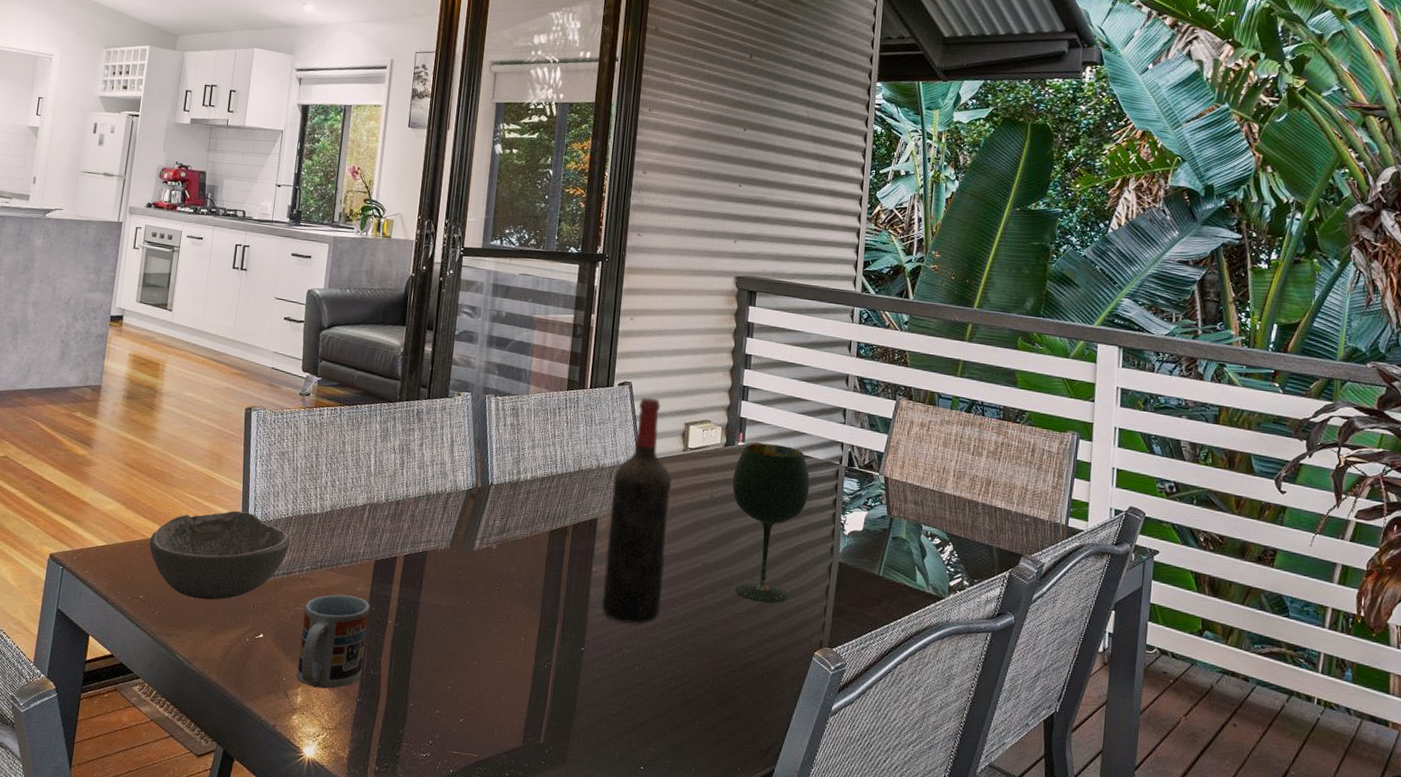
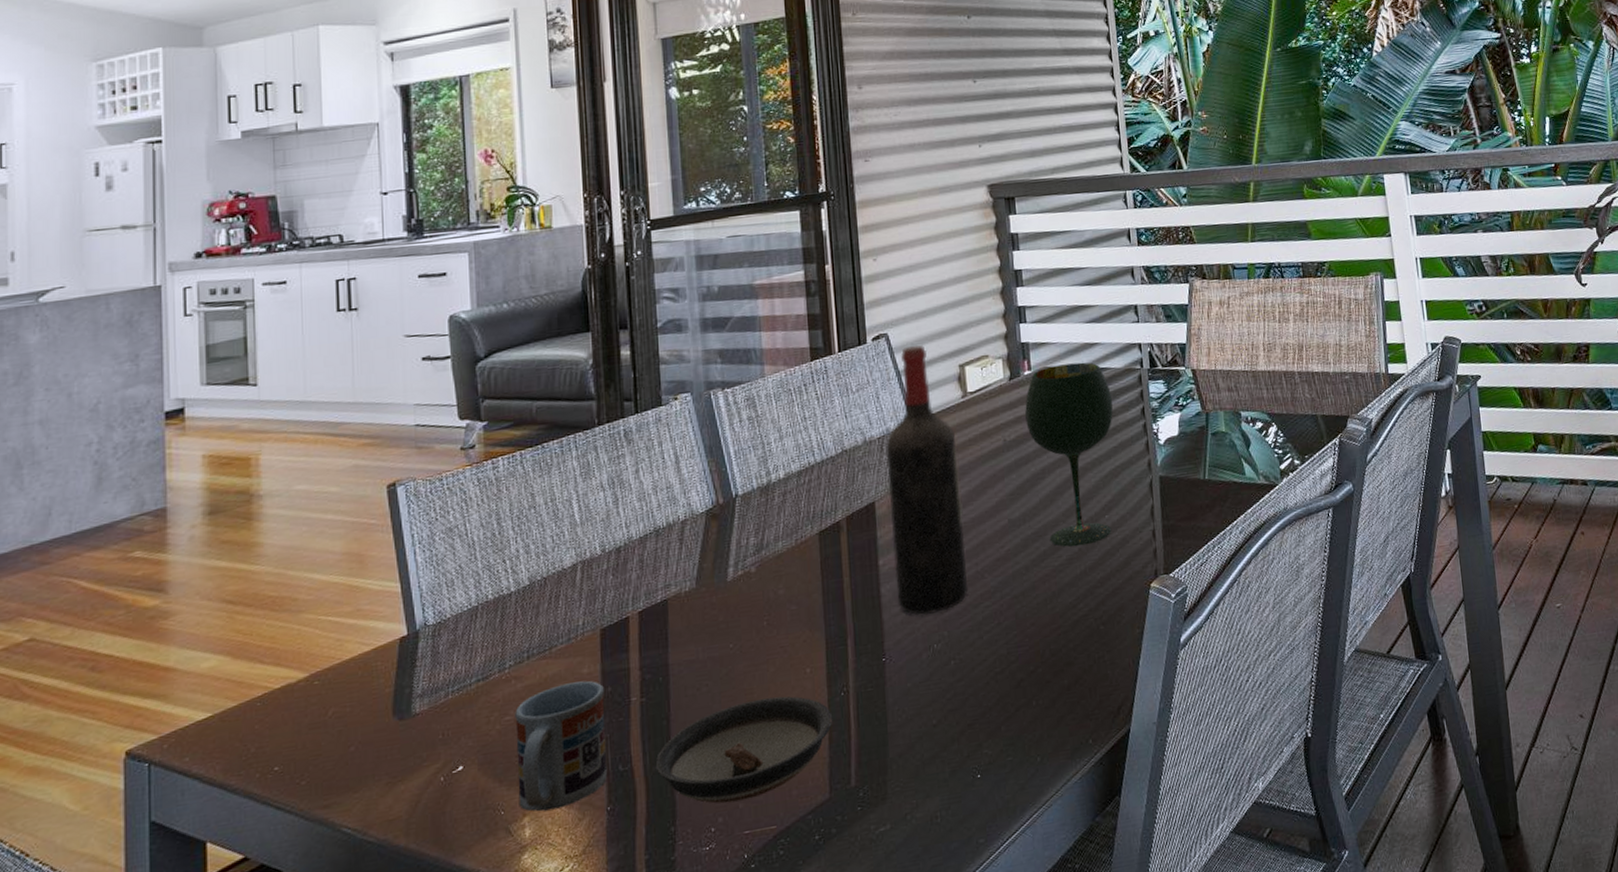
bowl: present [149,510,291,600] -> none [276,616,481,749]
saucer: none [396,649,535,727] -> present [655,696,833,804]

